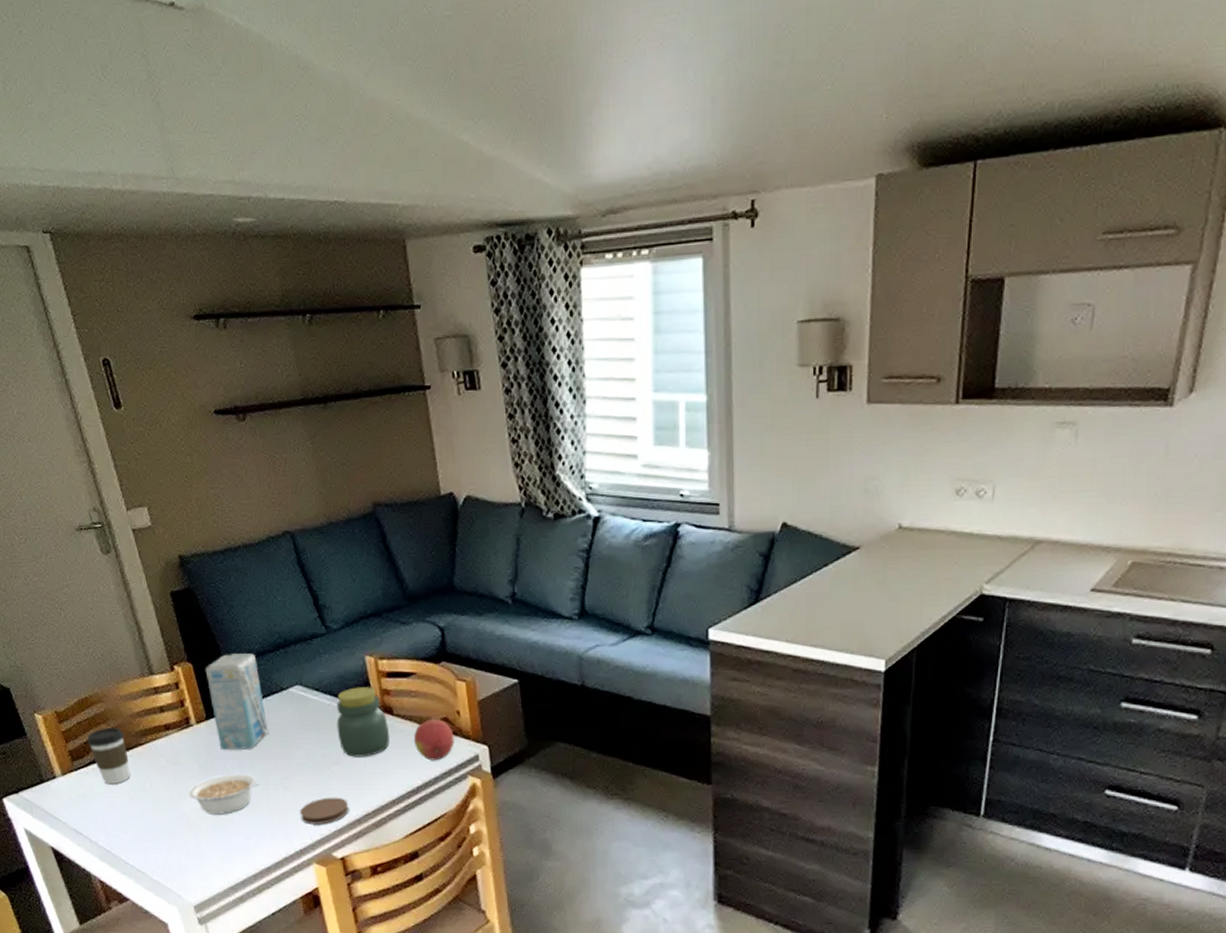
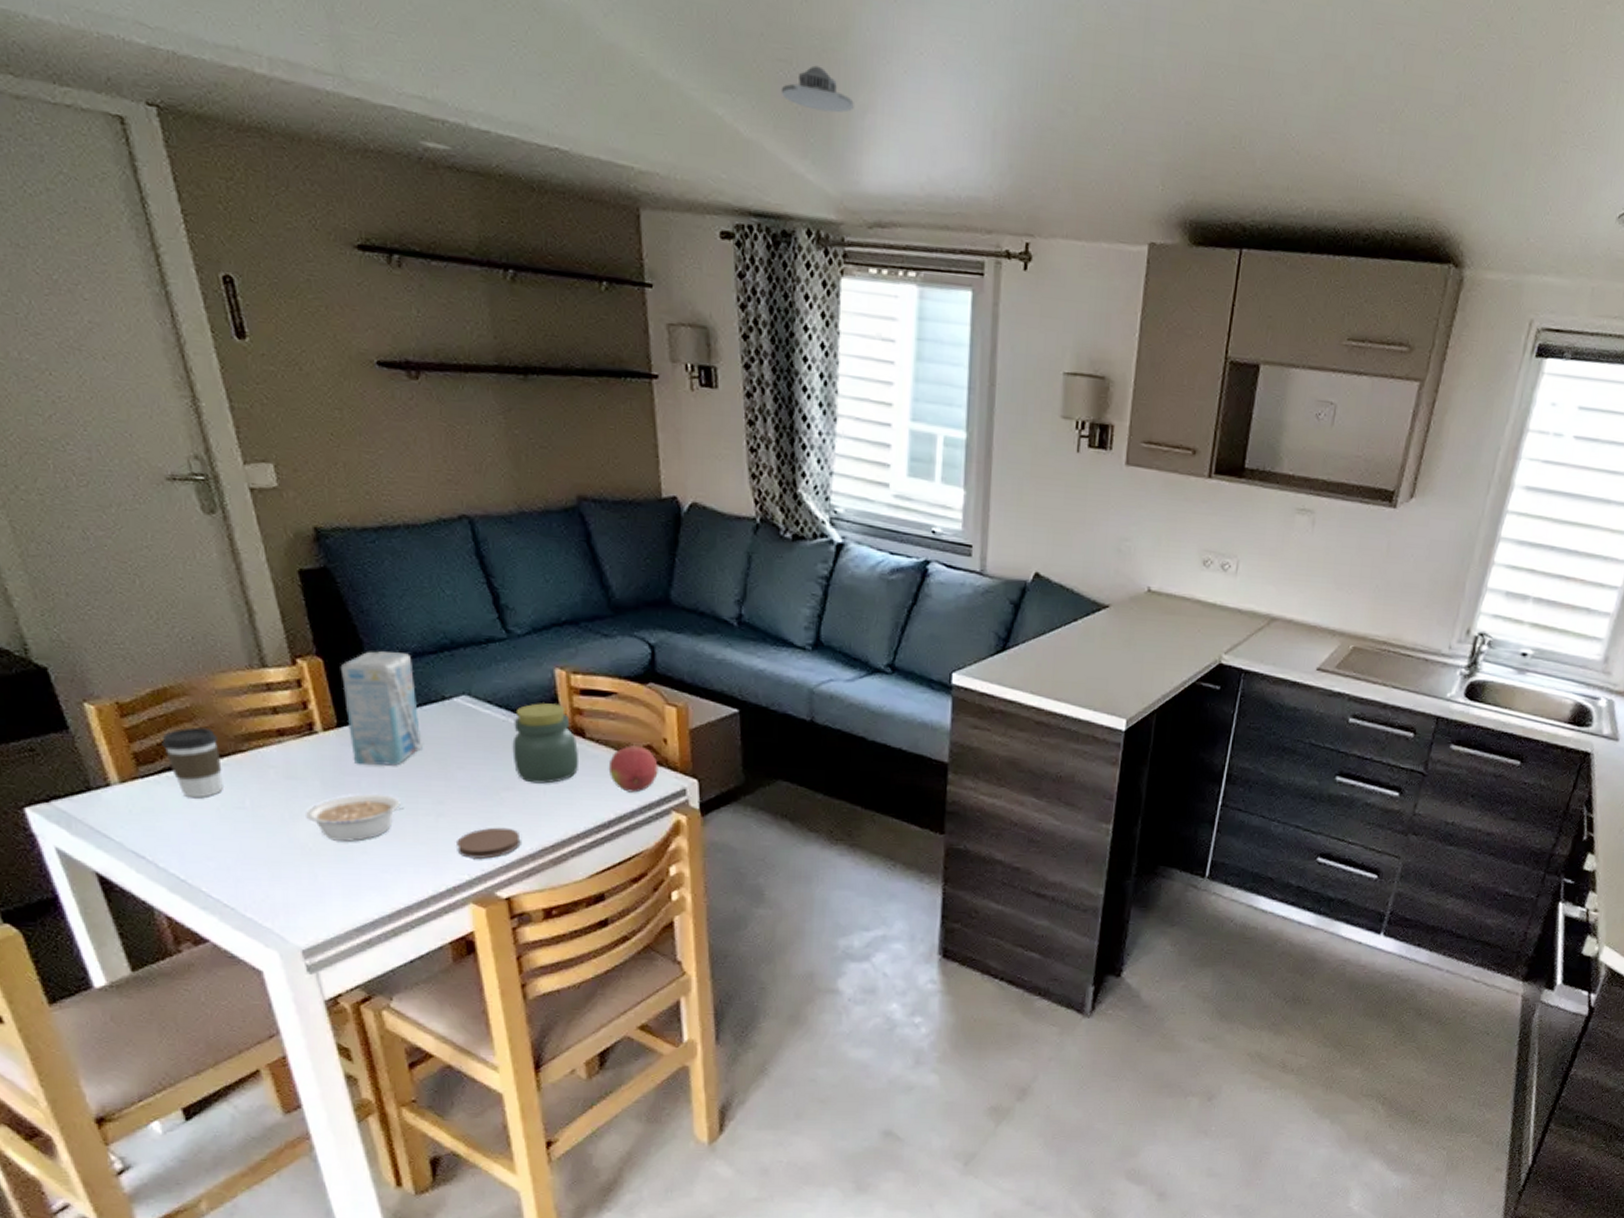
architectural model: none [516,75,581,117] -> present [780,65,854,113]

